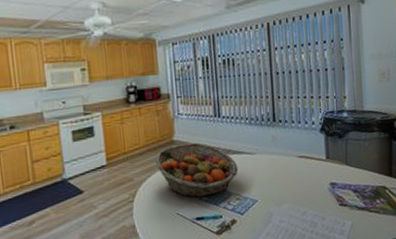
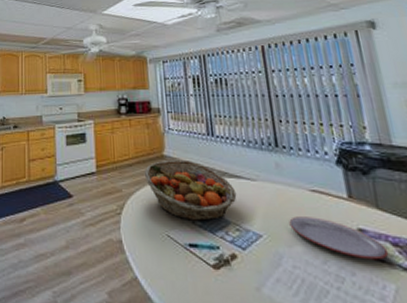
plate: none [280,178,350,206] -> present [289,216,389,260]

